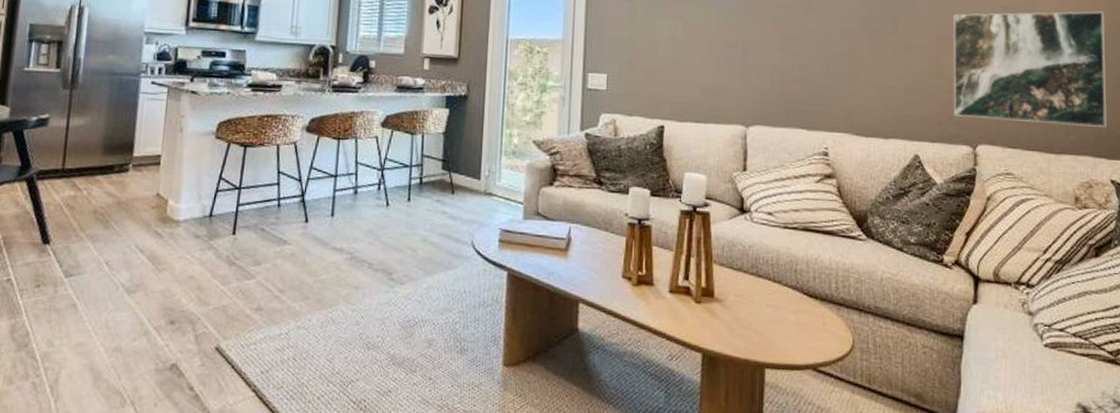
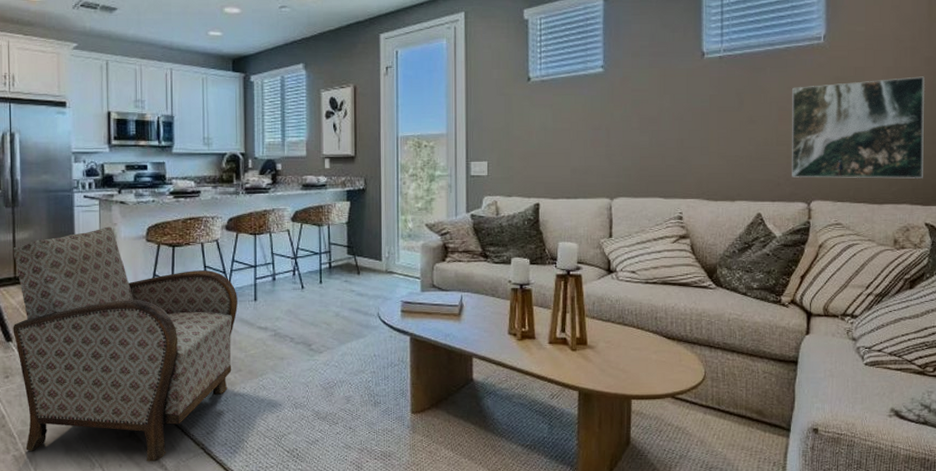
armchair: none [48,118,312,403] -> present [13,226,237,462]

